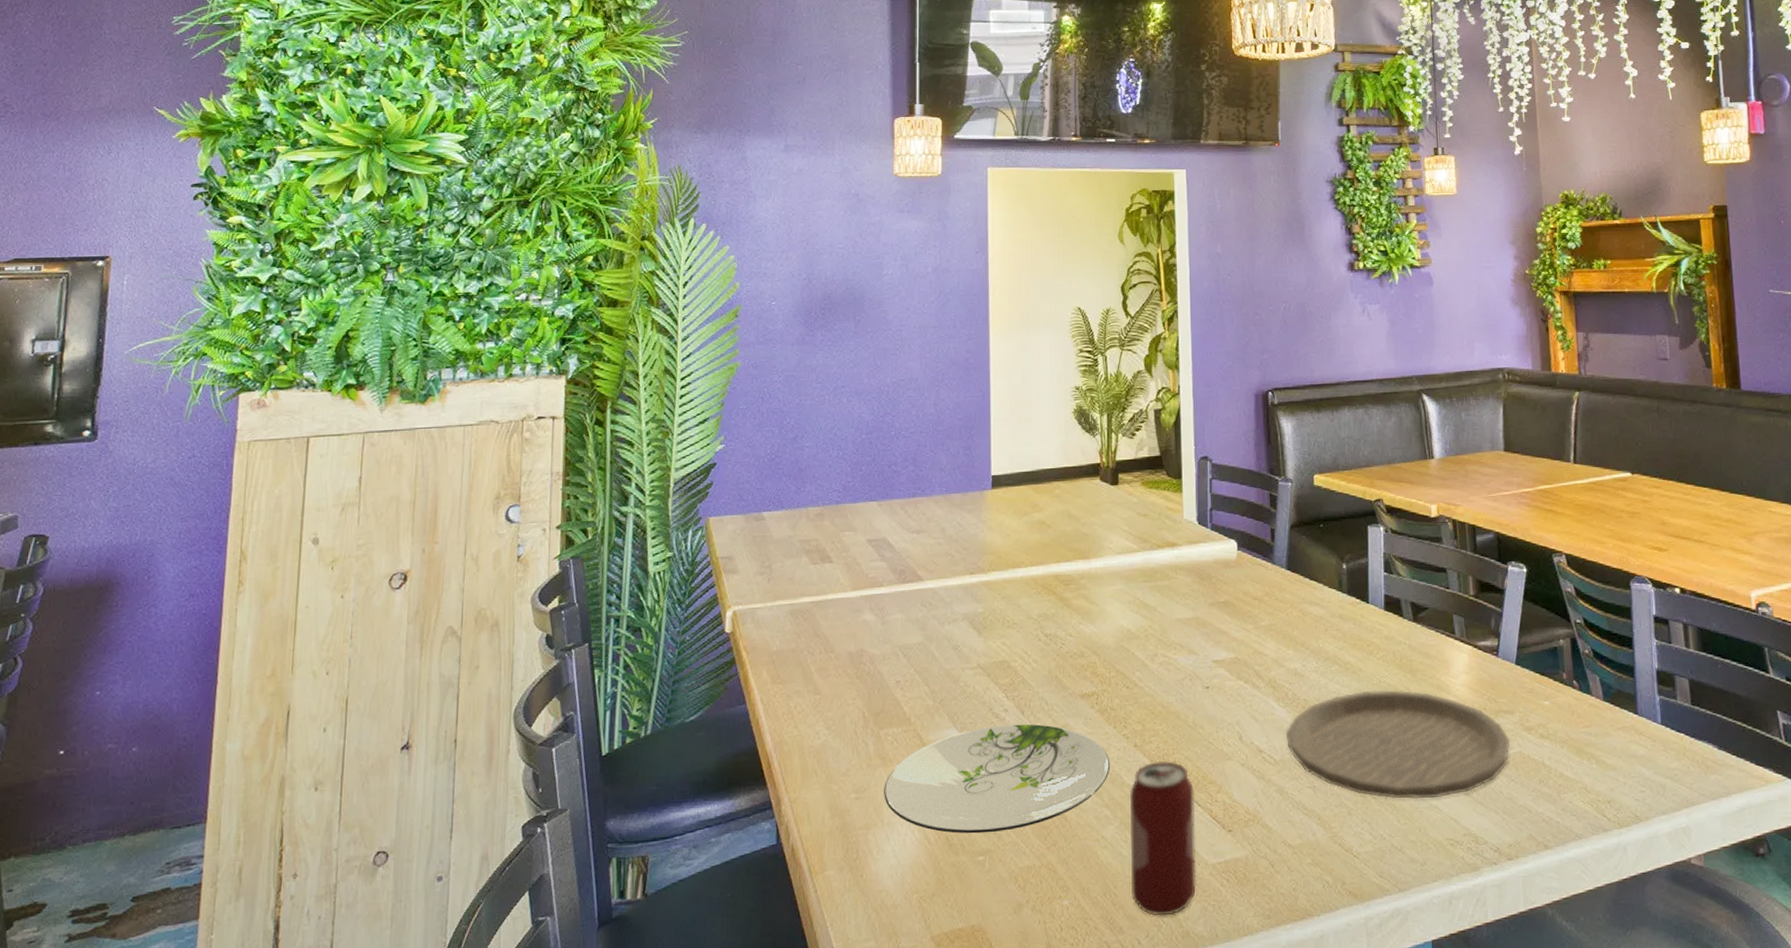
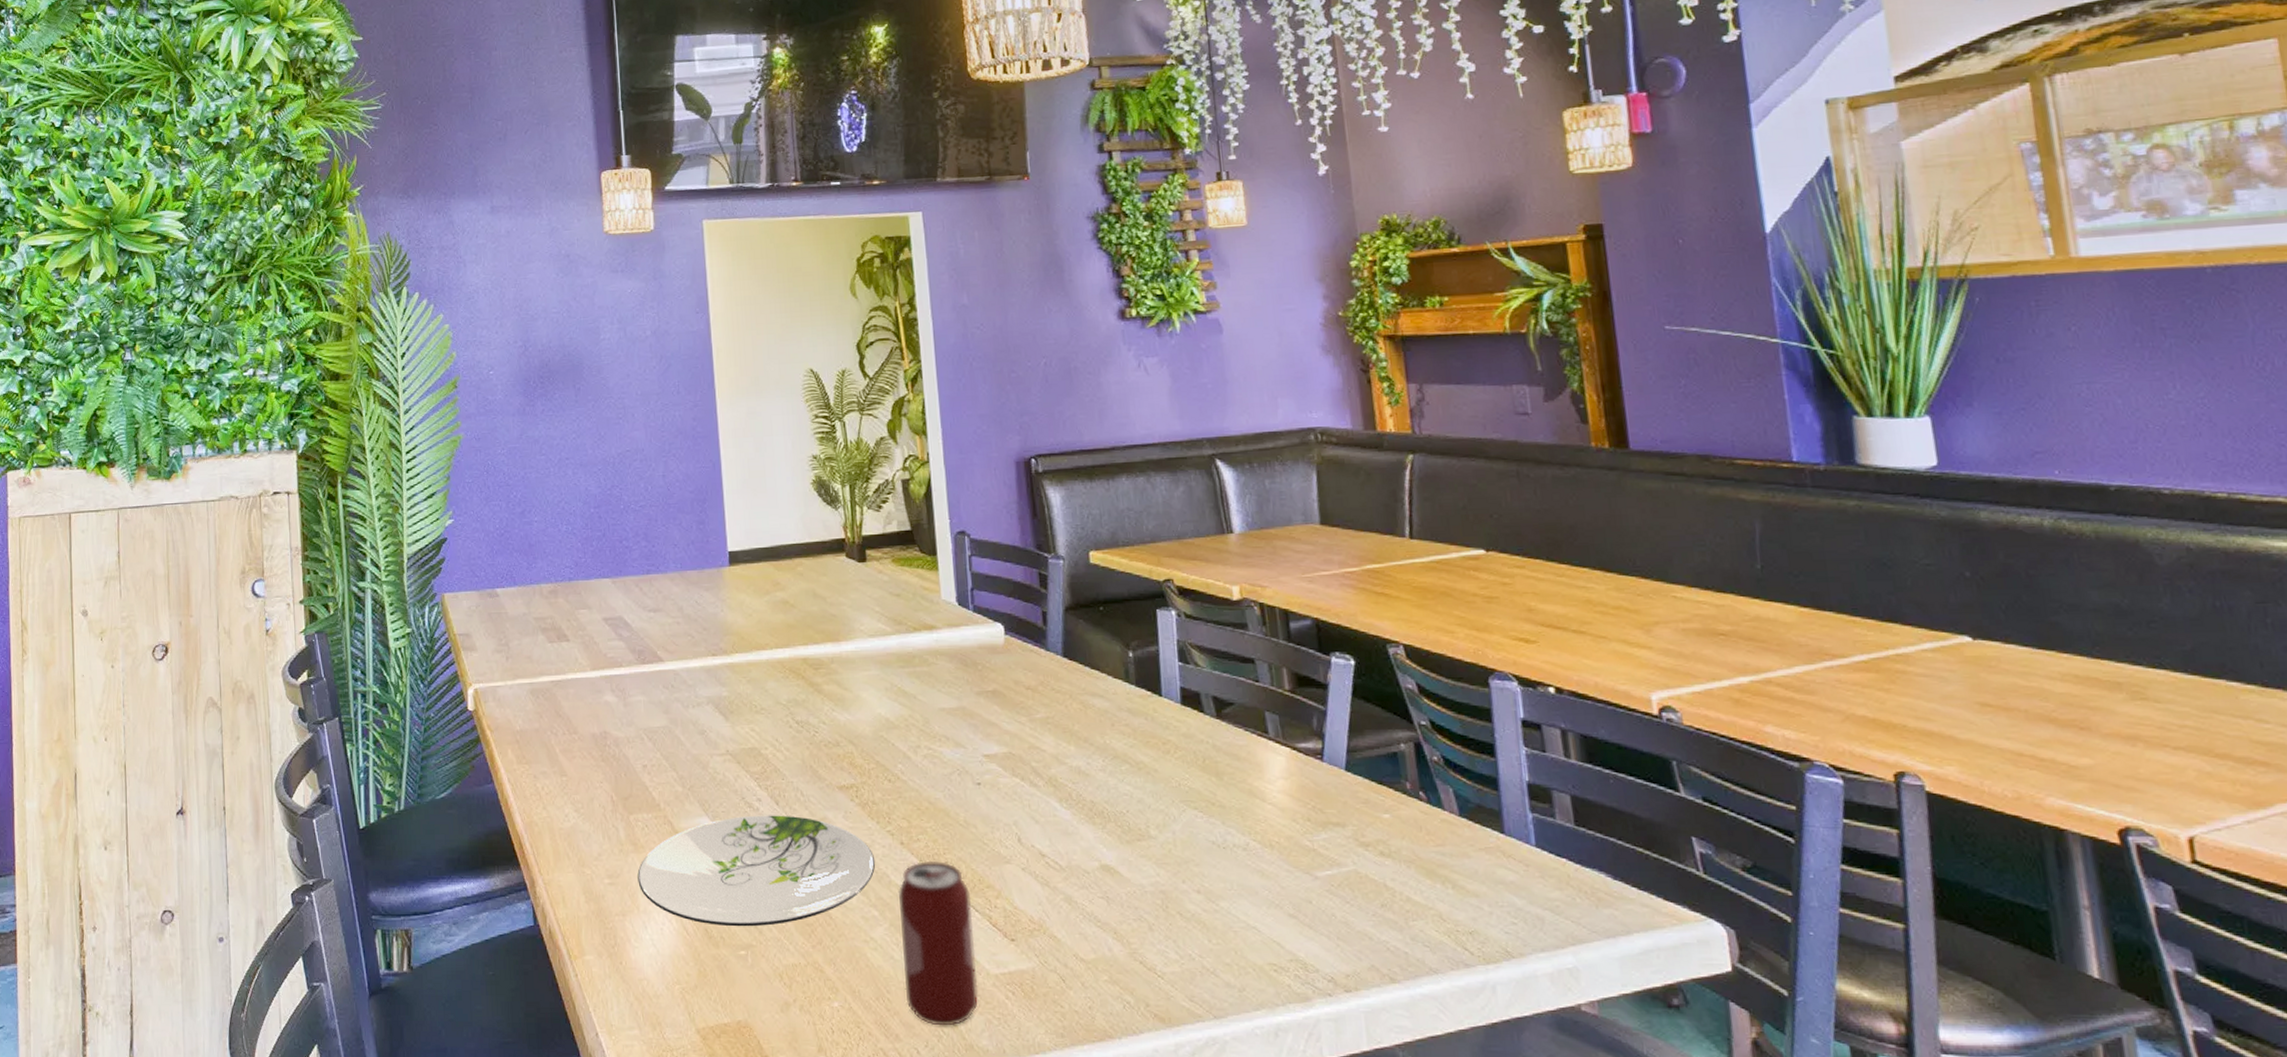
plate: present [1285,690,1511,799] -> none [1070,793,1343,918]

